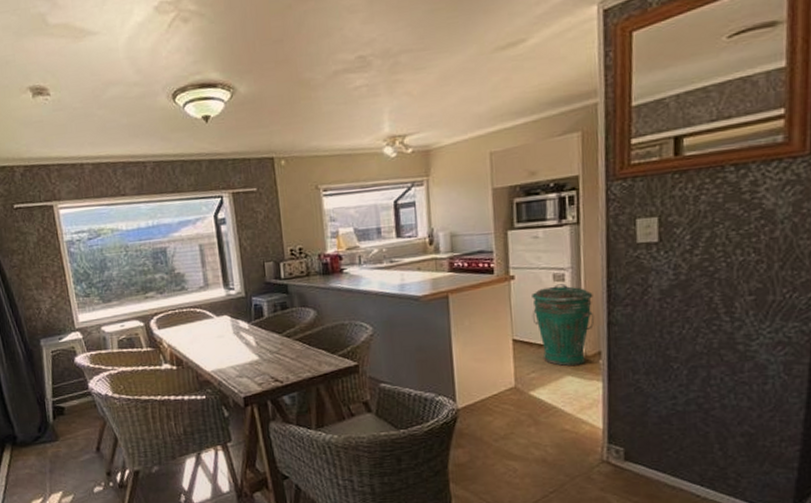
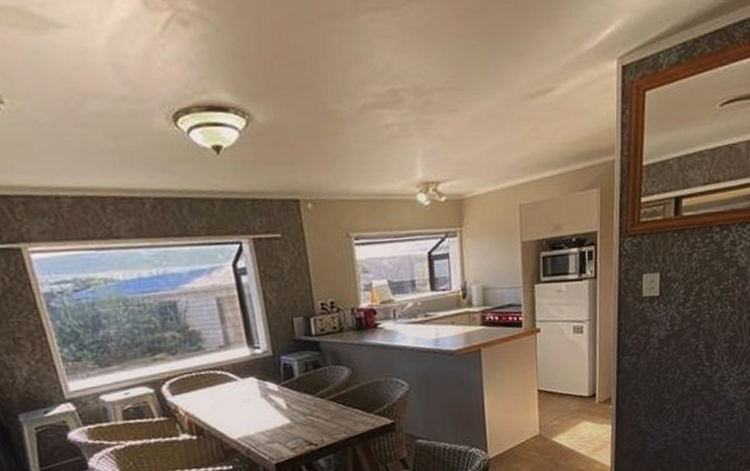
trash can: present [532,284,595,366] -> none [555,335,607,413]

